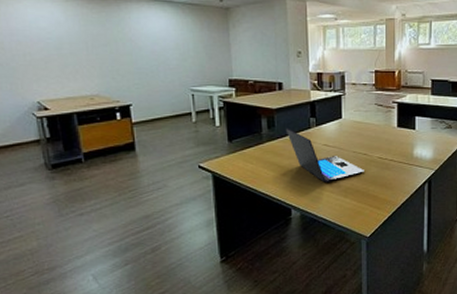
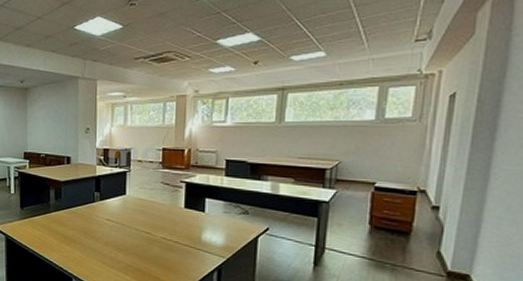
laptop: present [285,128,364,182] -> none [71,200,147,257]

